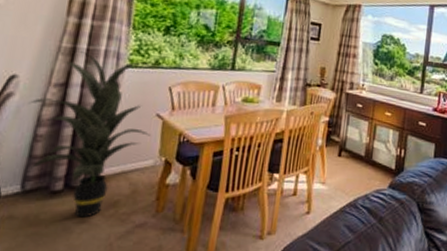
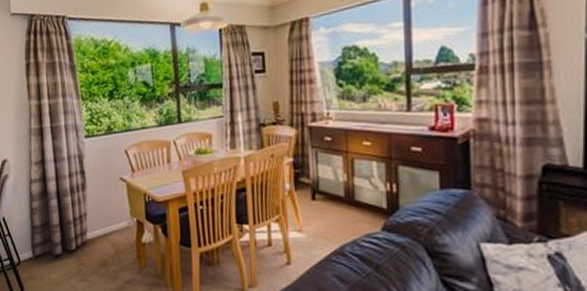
indoor plant: present [28,50,150,218] -> none [20,129,119,276]

